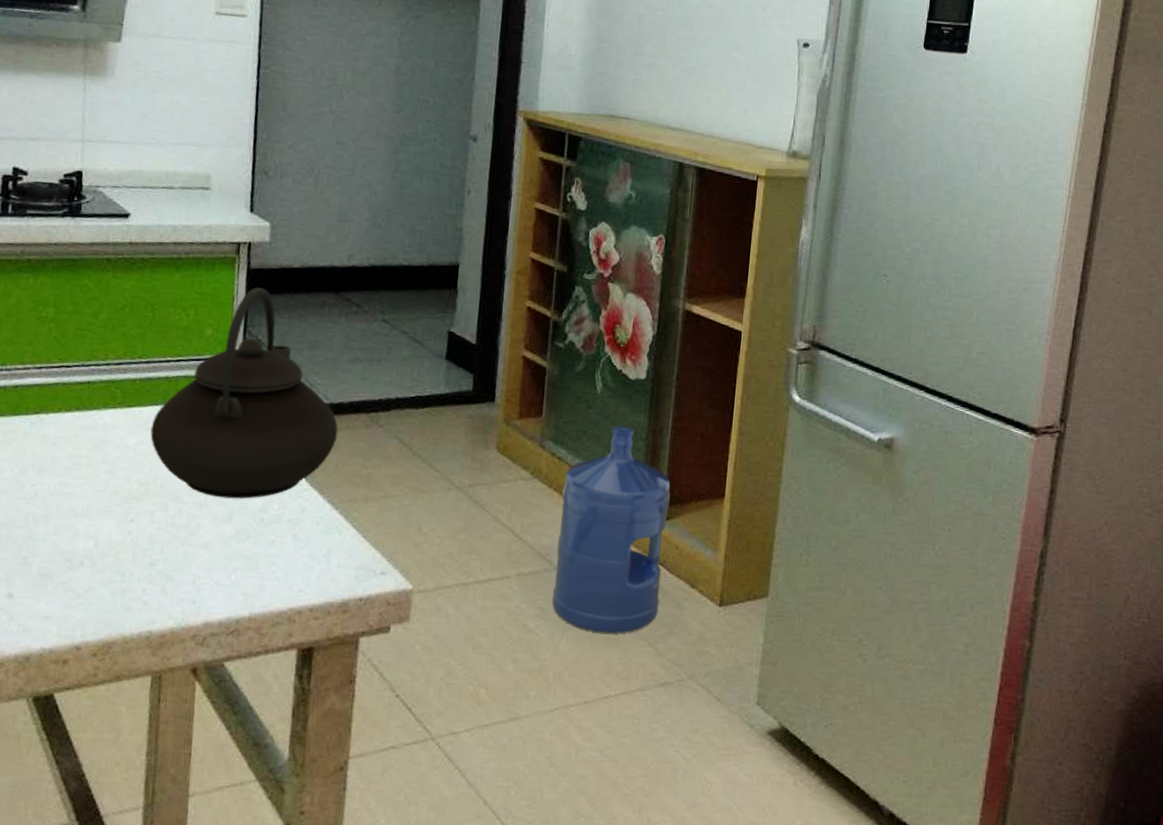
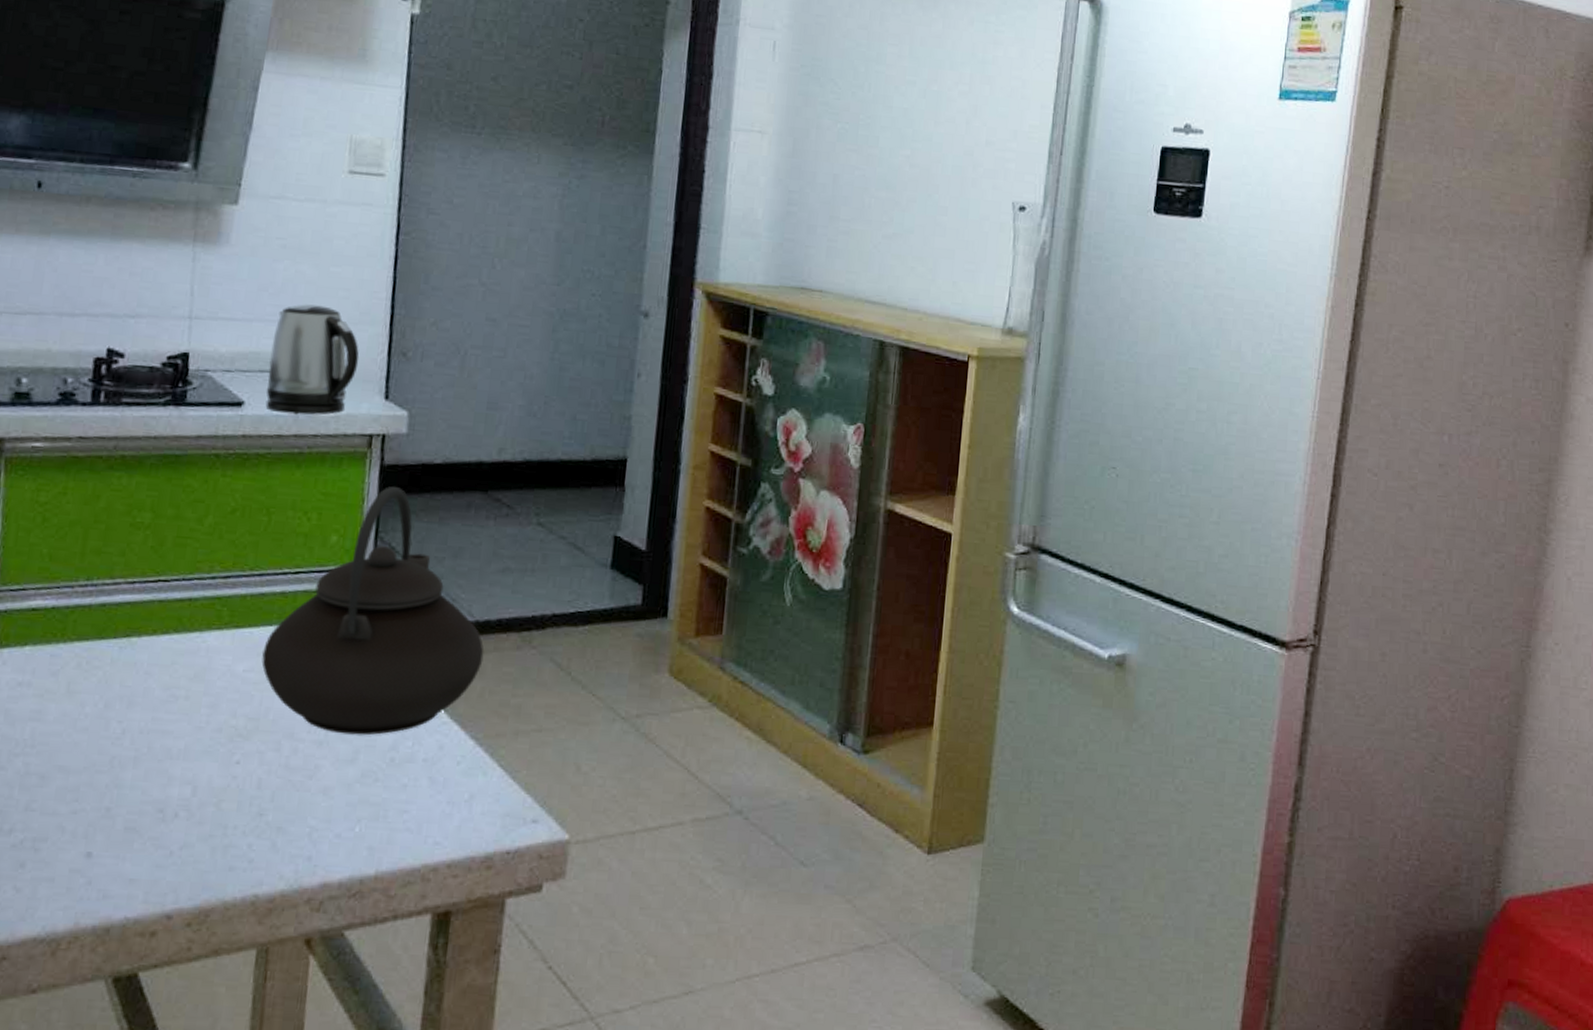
kettle: none [148,129,228,226] -> present [265,304,360,416]
water jug: present [551,425,671,634] -> none [732,643,871,889]

